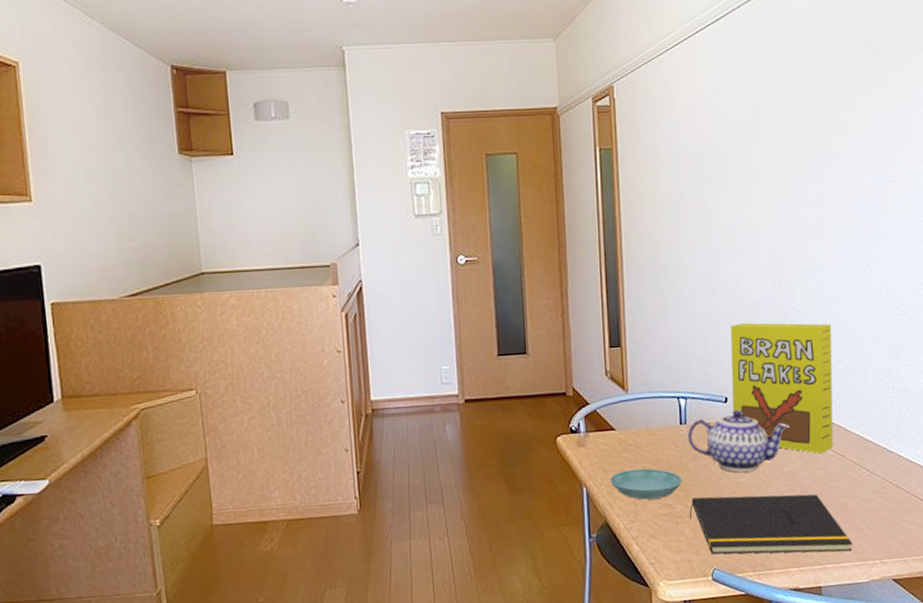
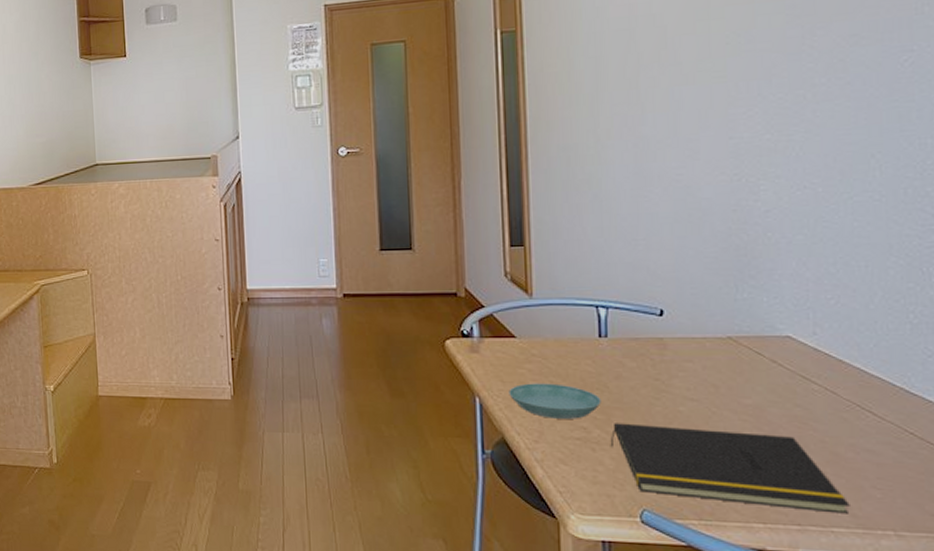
teapot: present [687,409,789,472] -> none [608,325,752,399]
cereal box: present [731,322,833,454] -> none [668,223,819,388]

